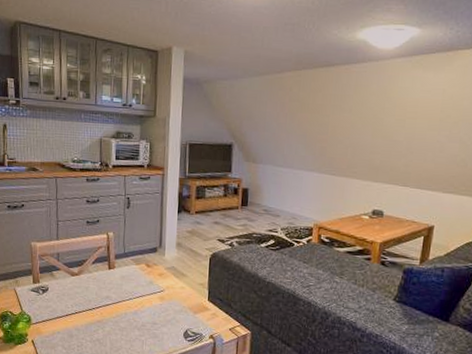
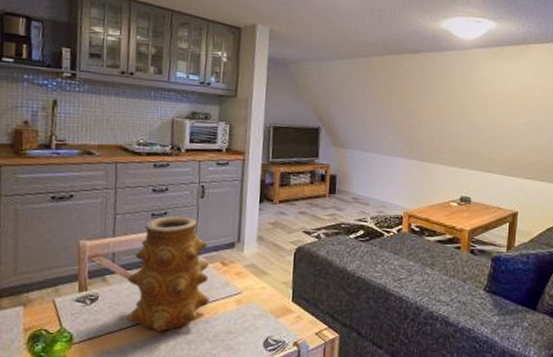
vase: none [70,223,137,319] -> present [127,215,210,332]

